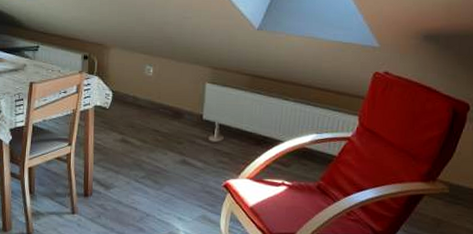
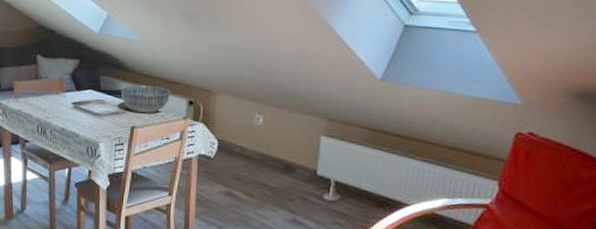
bowl: none [18,42,66,70] -> present [121,85,171,114]

